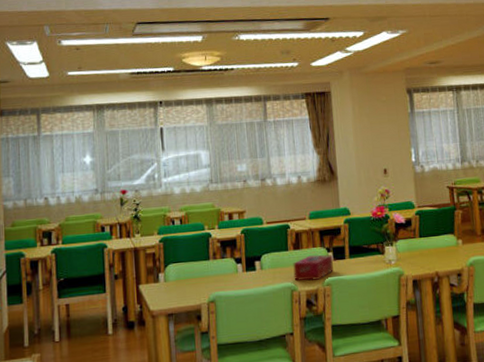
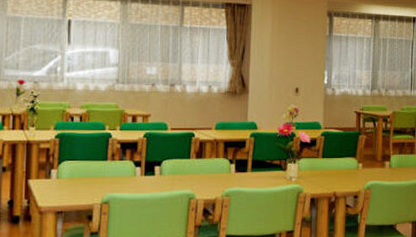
tissue box: present [293,254,333,281] -> none [193,165,234,190]

